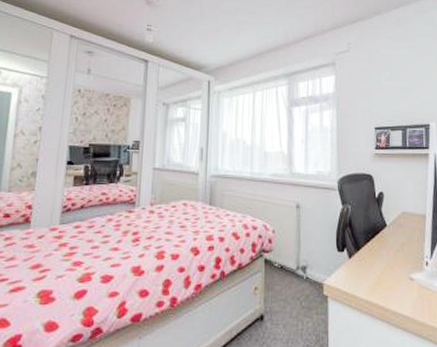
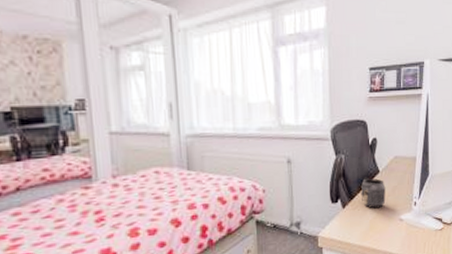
mug: none [367,229,394,263] -> present [360,177,386,209]

